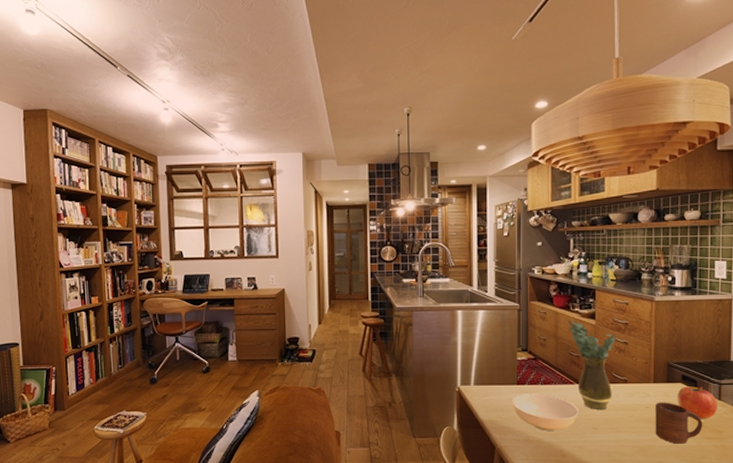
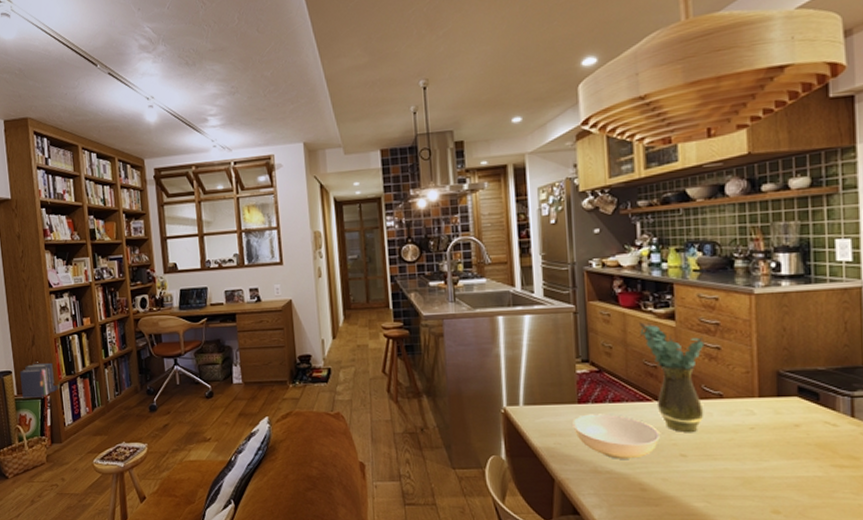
books: none [27,335,66,368] -> present [20,362,61,398]
cup: present [655,402,703,444] -> none [763,421,831,474]
fruit: present [677,386,717,419] -> none [792,400,850,442]

